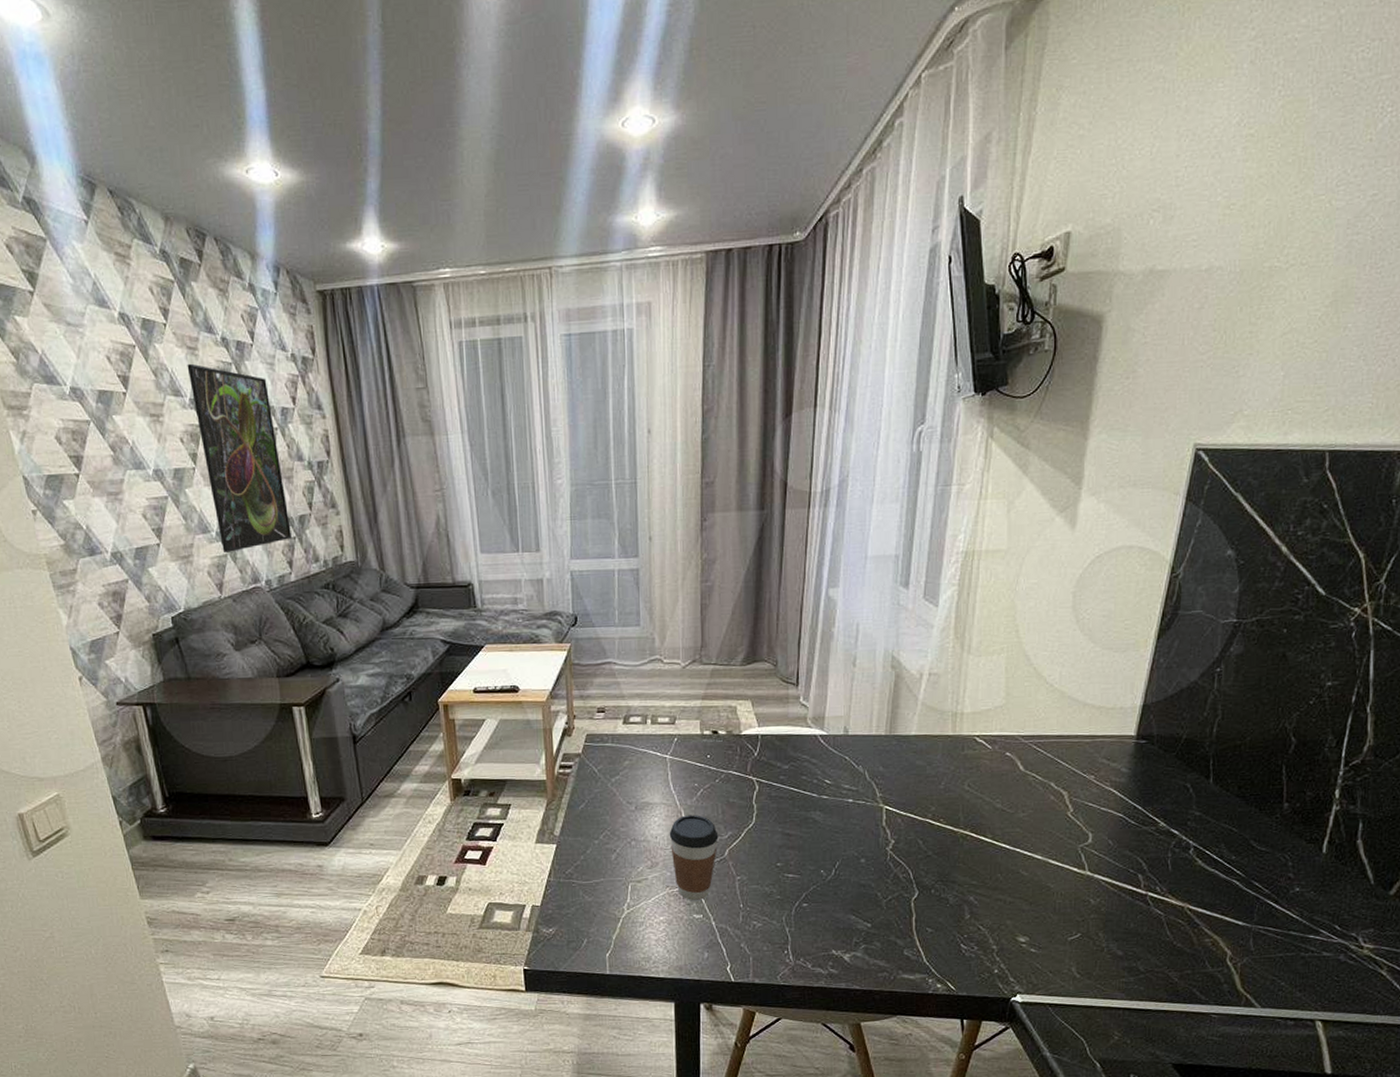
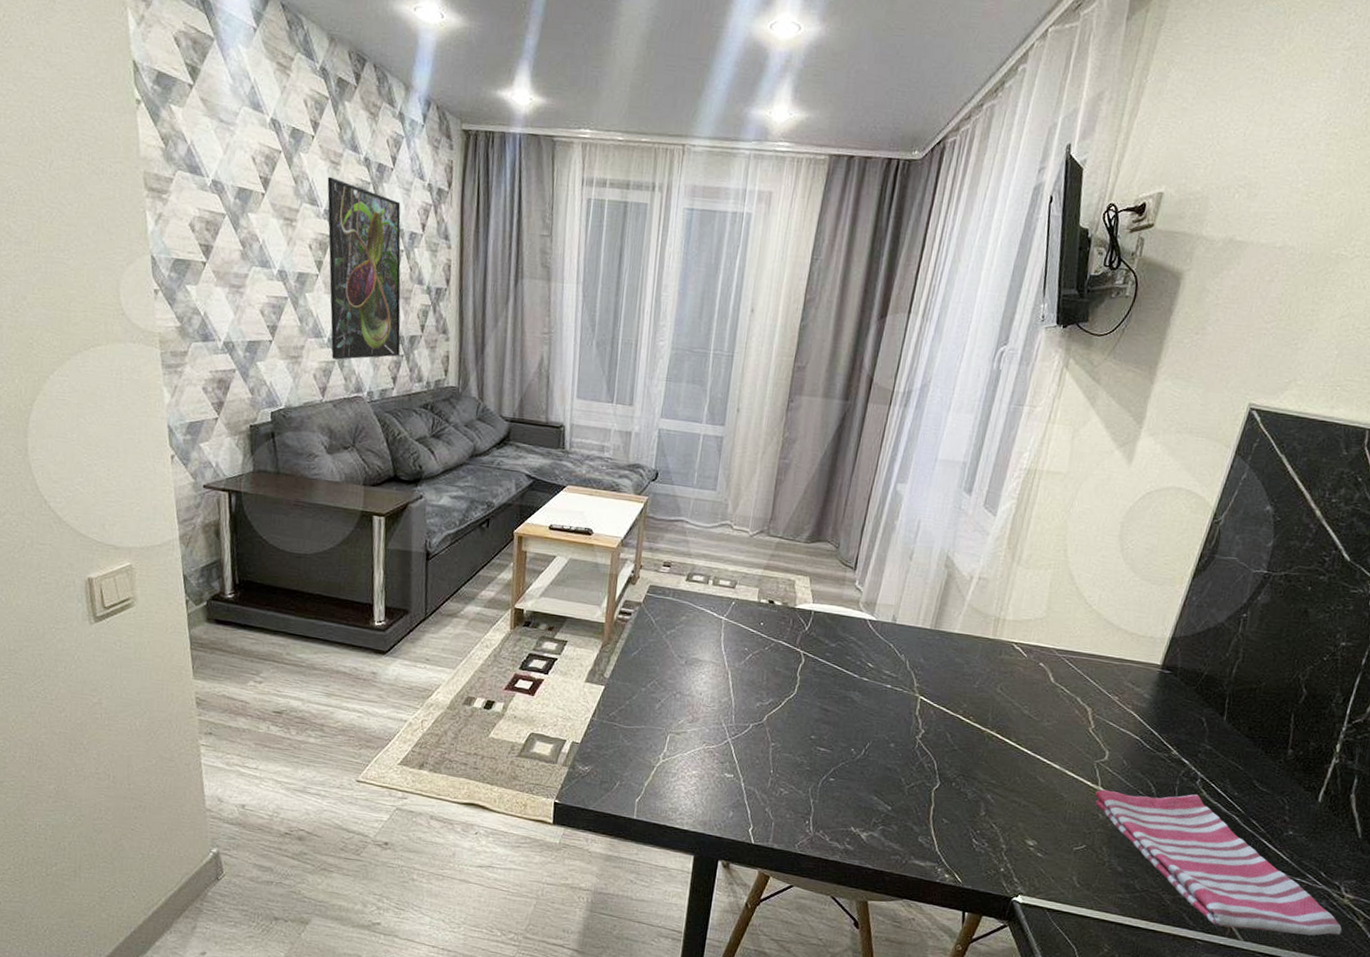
coffee cup: present [669,815,719,901] -> none [712,676,760,761]
dish towel: none [1084,865,1366,997] -> present [1095,789,1342,936]

